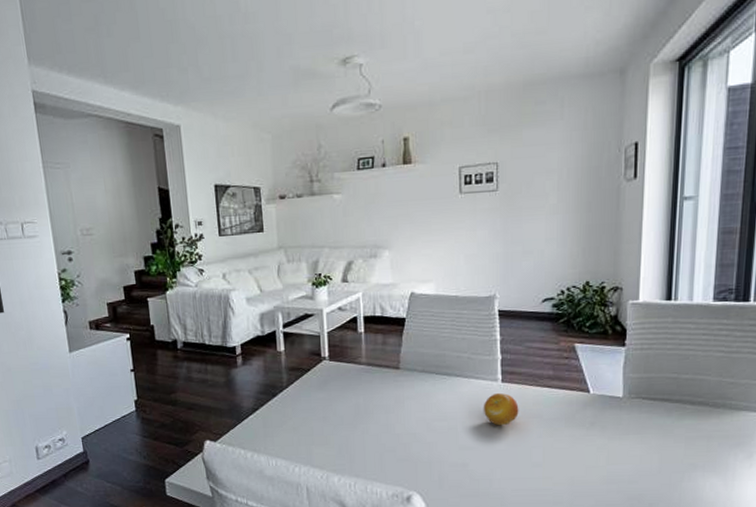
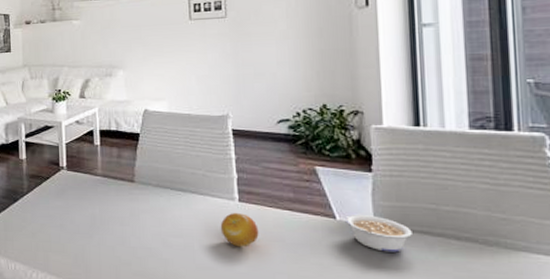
legume: none [598,387,655,420] -> present [345,215,412,253]

